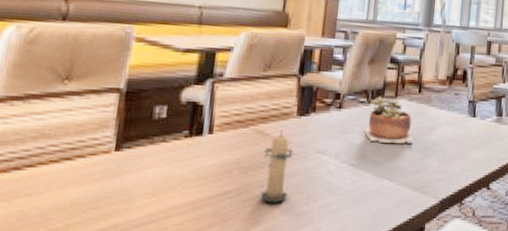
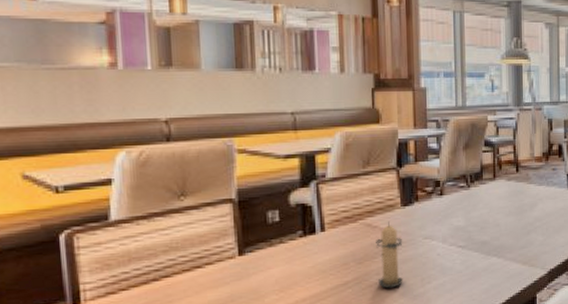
succulent plant: present [363,97,414,144] -> none [467,180,517,223]

